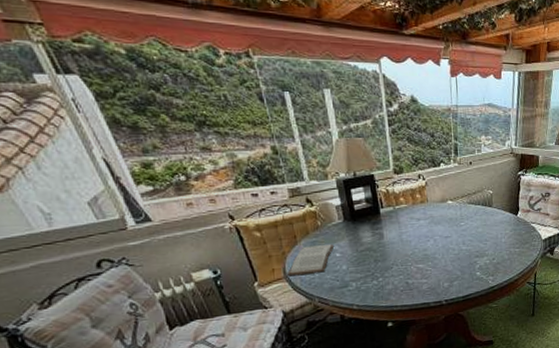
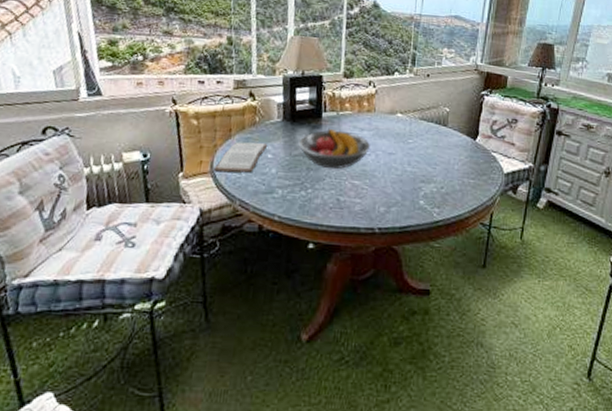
fruit bowl: none [364,222,428,258] -> present [299,128,370,170]

